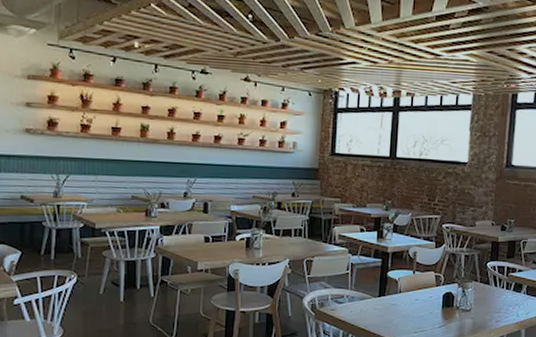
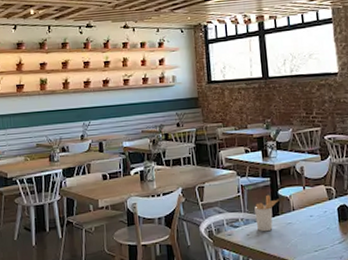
utensil holder: none [361,275,387,310] -> present [254,194,279,232]

